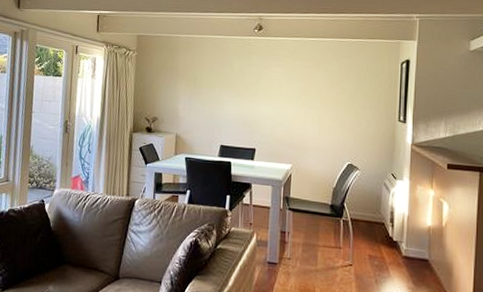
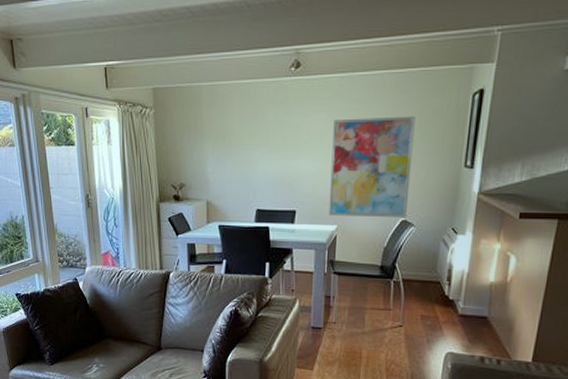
wall art: none [284,74,356,161] -> present [328,116,416,217]

